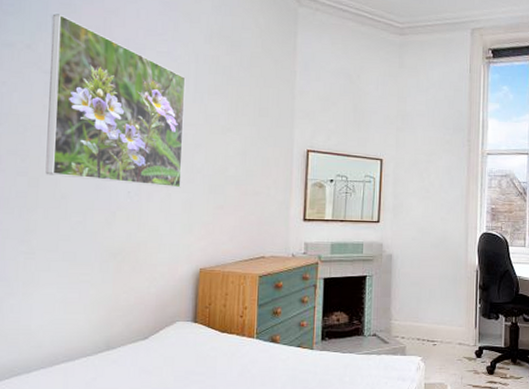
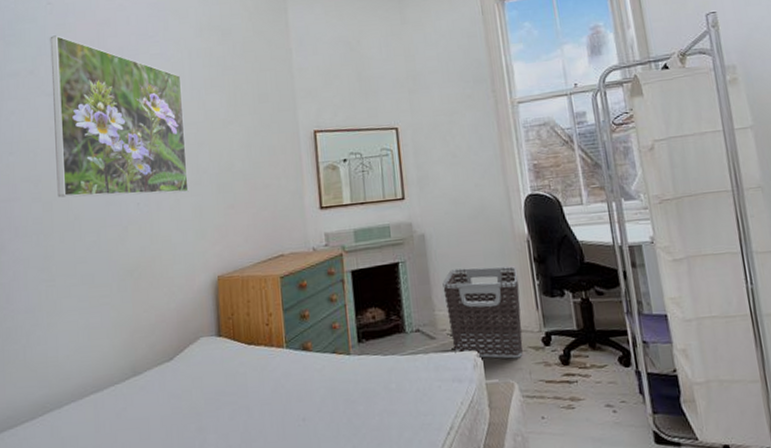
clothes hamper: none [401,287,465,365] -> present [442,266,523,359]

